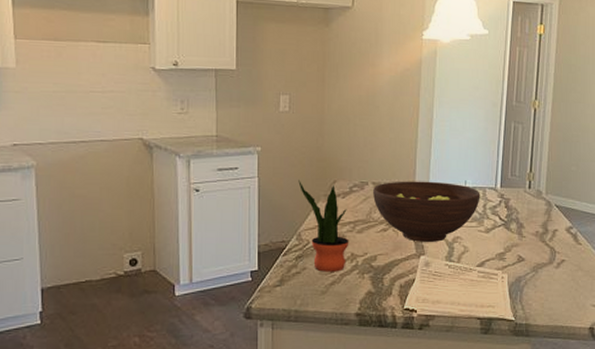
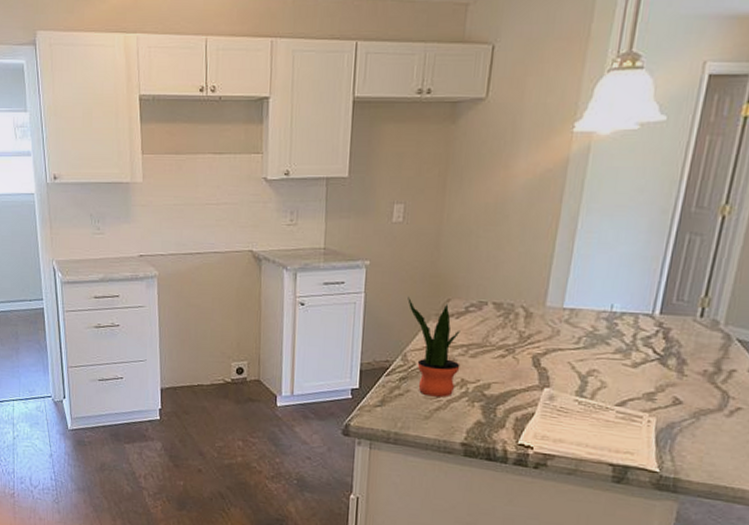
fruit bowl: present [373,181,480,242] -> none [492,302,631,374]

